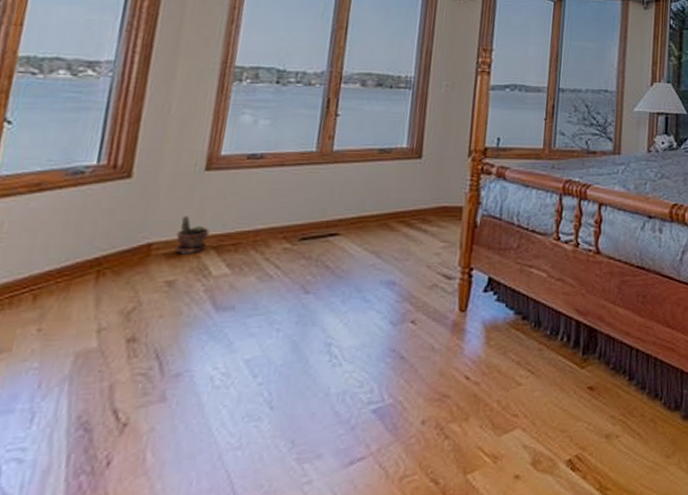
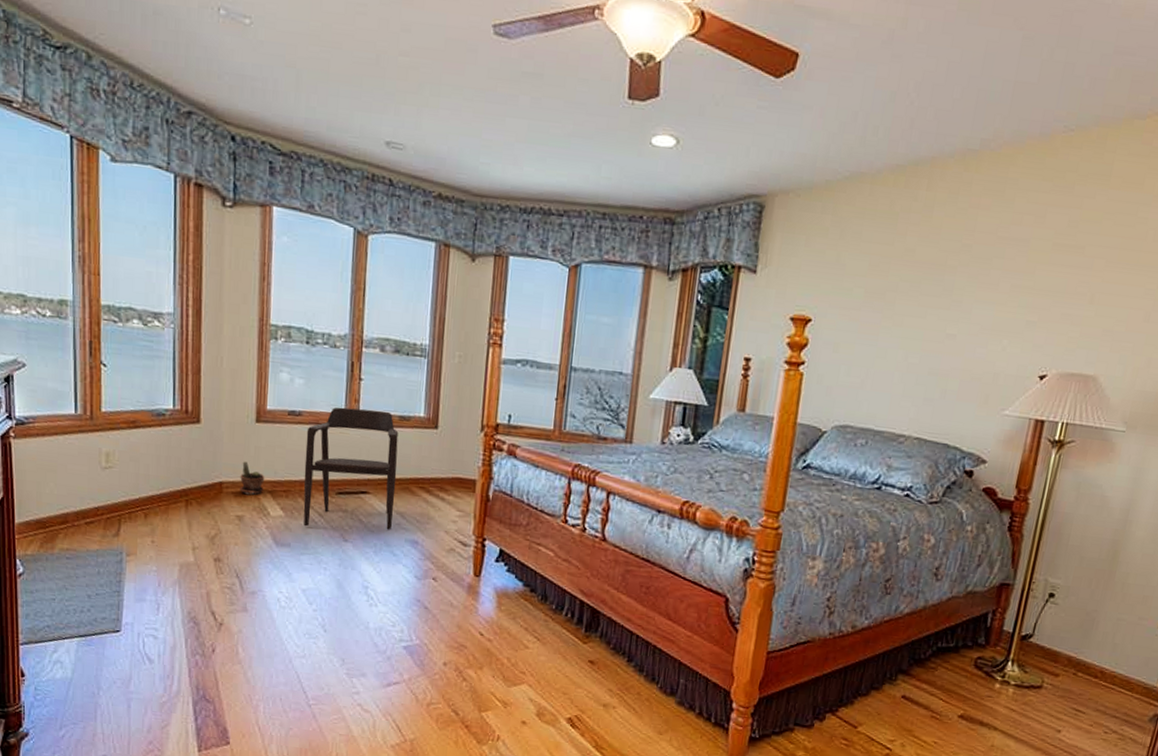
armchair: none [255,145,378,283] -> present [303,407,399,529]

